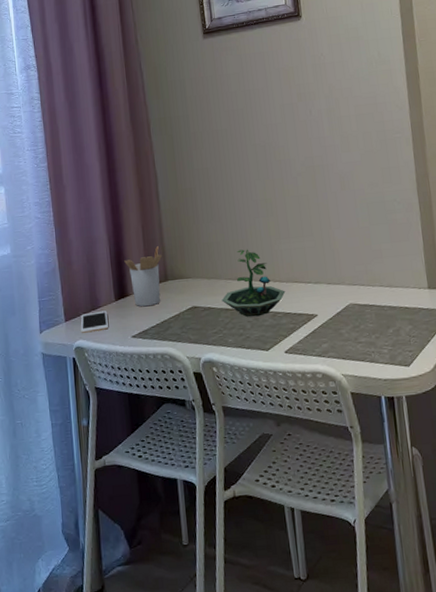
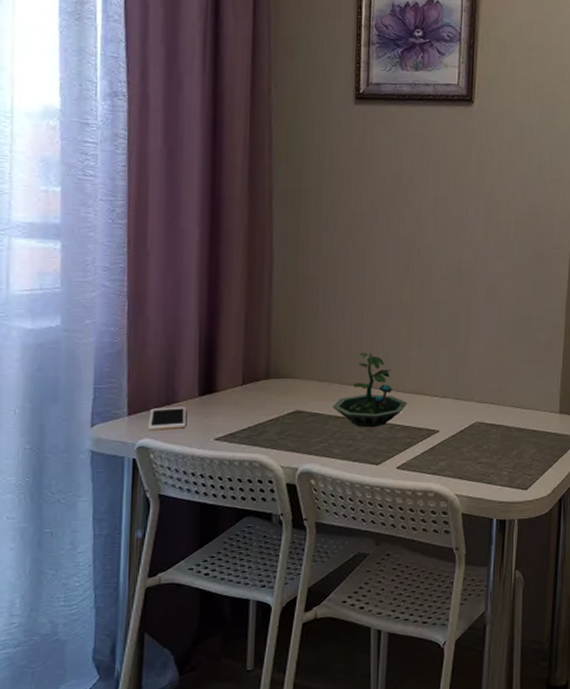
utensil holder: present [124,246,163,307] -> none [217,338,267,406]

